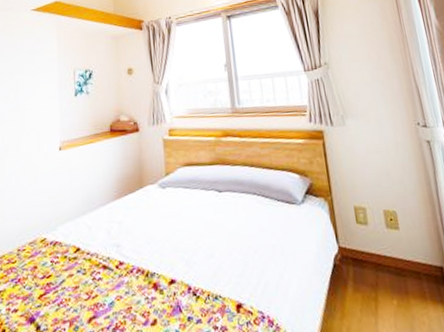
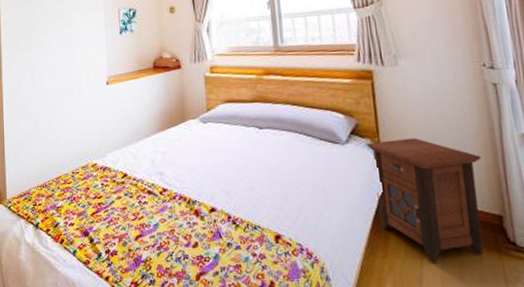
nightstand: none [321,195,429,320] -> present [367,137,484,263]

